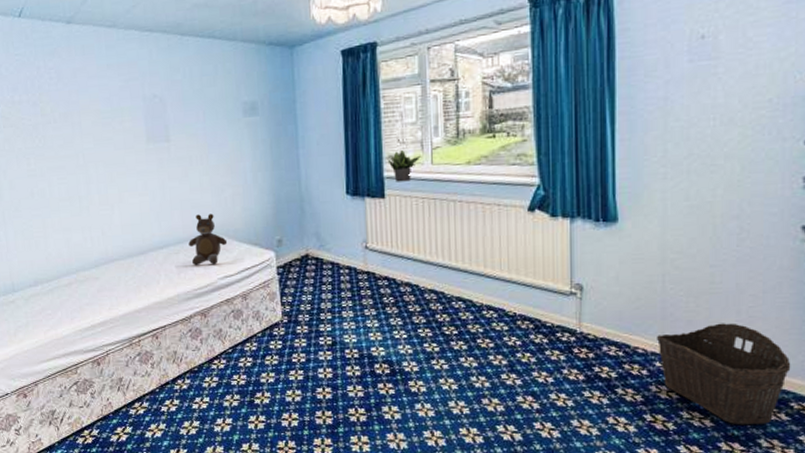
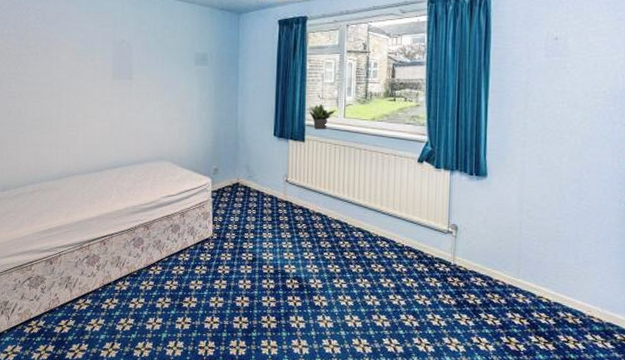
teddy bear: present [188,213,228,266] -> none [139,142,173,186]
wicker basket: present [656,323,791,426] -> none [513,265,616,351]

